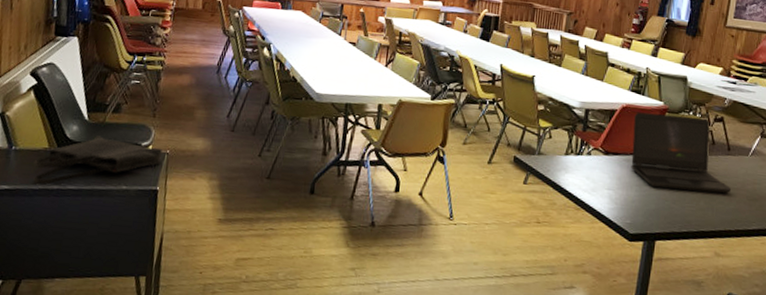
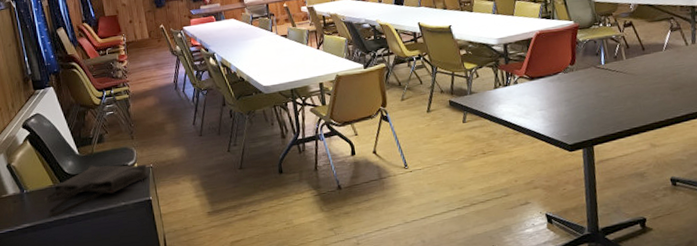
laptop computer: present [631,112,731,194] -> none [549,26,653,99]

